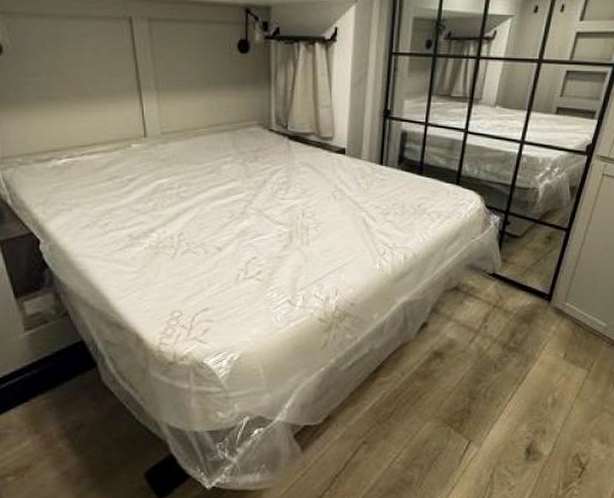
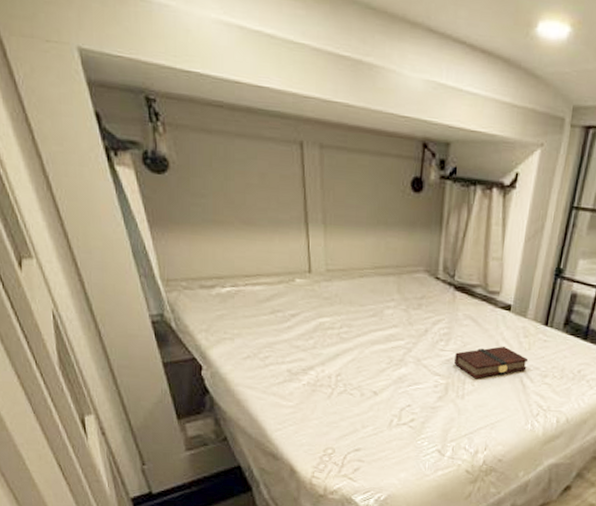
book: none [296,189,368,224] -> present [454,346,528,379]

